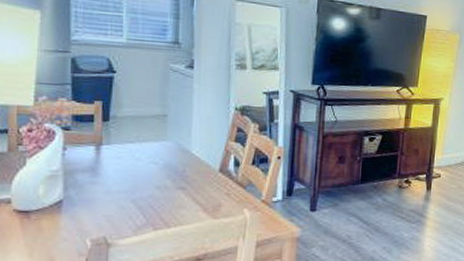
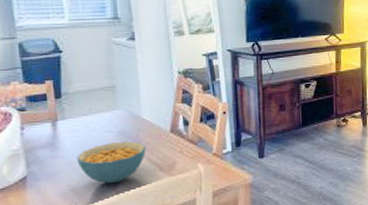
cereal bowl: none [117,175,191,220] -> present [76,141,146,184]

